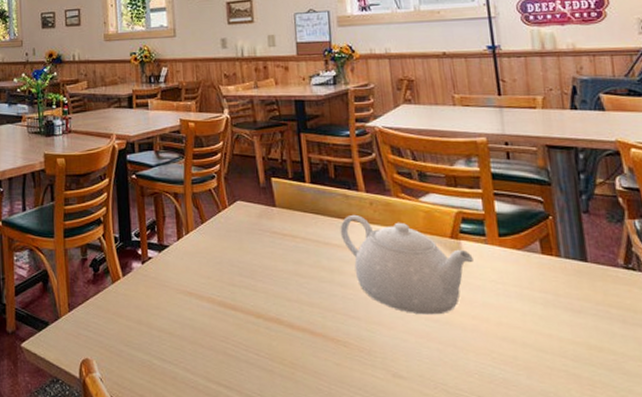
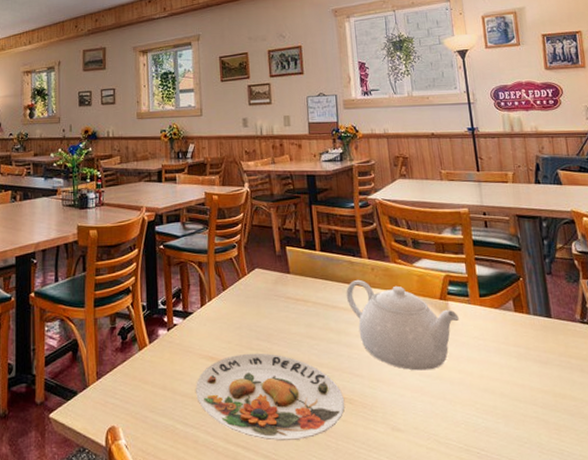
plate: none [173,289,339,382] -> present [196,353,345,441]

